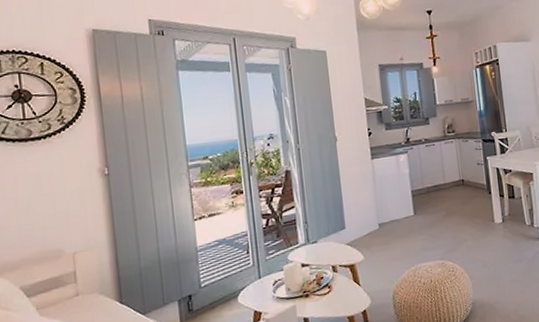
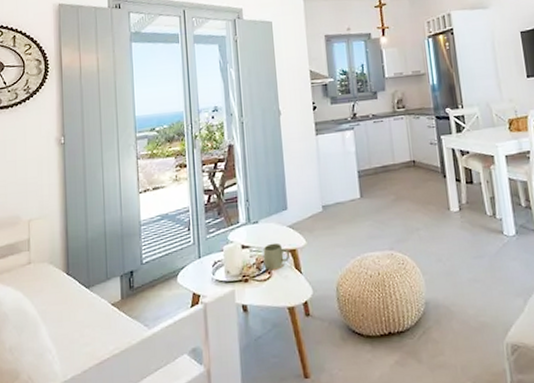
mug: none [322,259,349,285] -> present [263,242,290,271]

